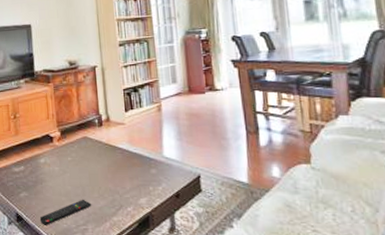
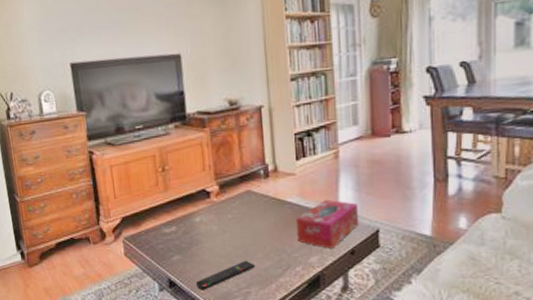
tissue box: none [126,146,182,191] -> present [295,199,360,249]

